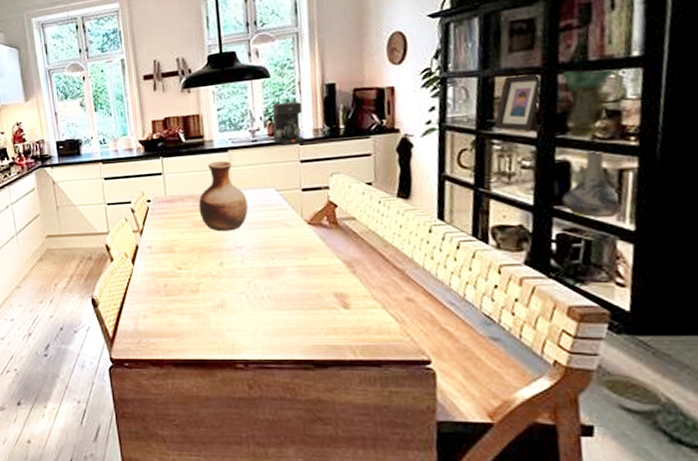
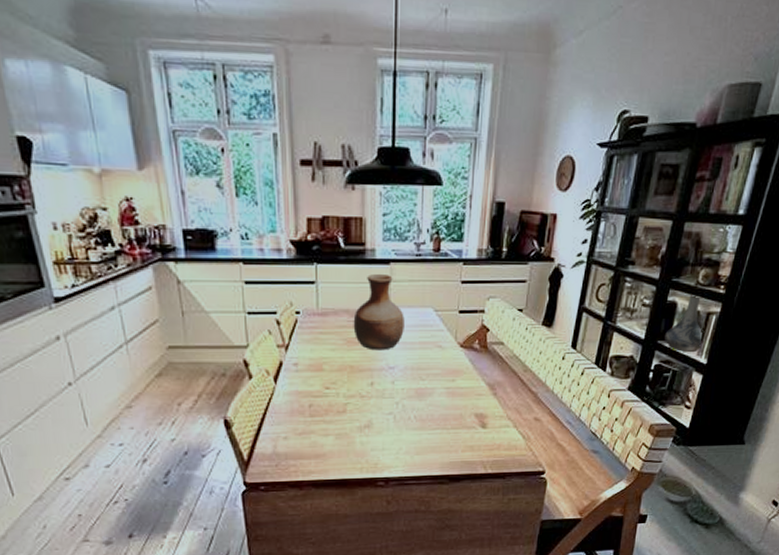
coffee maker: present [272,102,306,146] -> none [437,216,471,264]
picture frame: present [494,73,543,132] -> none [630,218,674,273]
vase: present [558,59,614,136] -> none [680,208,724,281]

